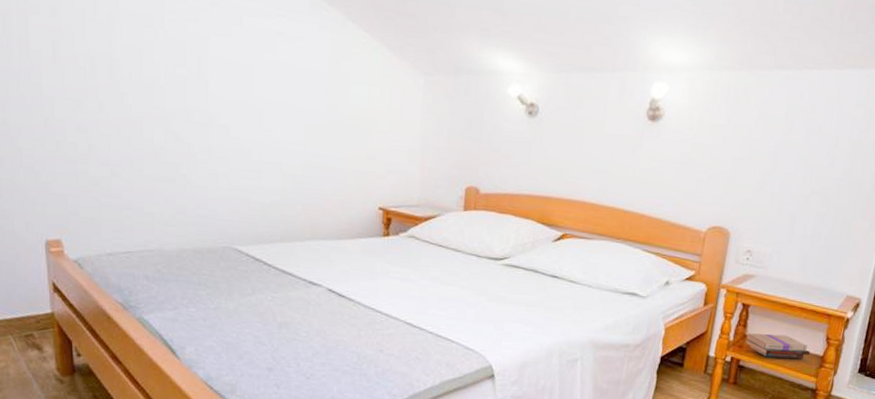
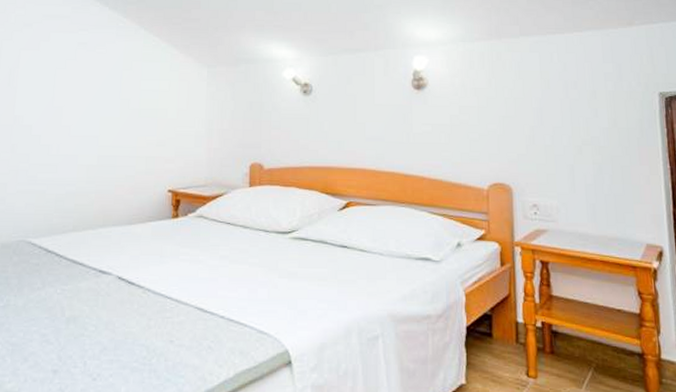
books: present [745,333,810,359] -> none [552,292,625,320]

